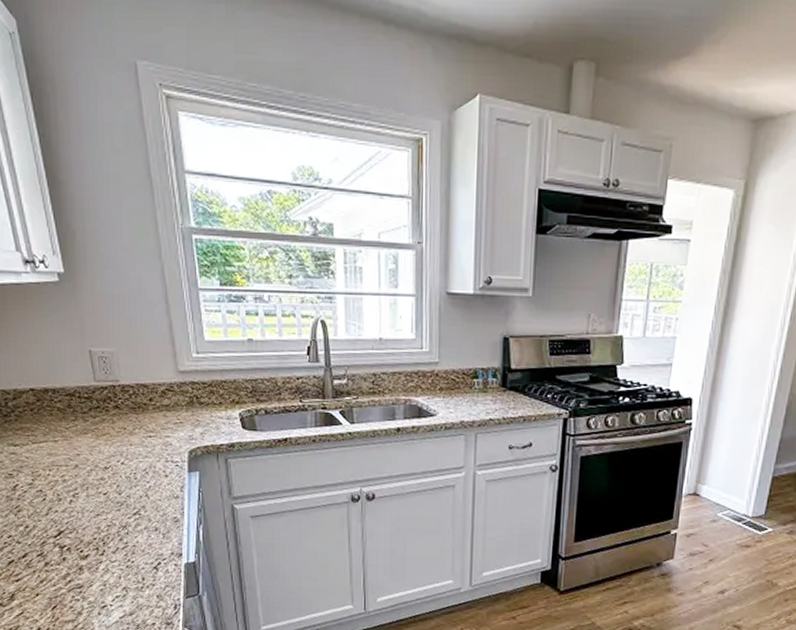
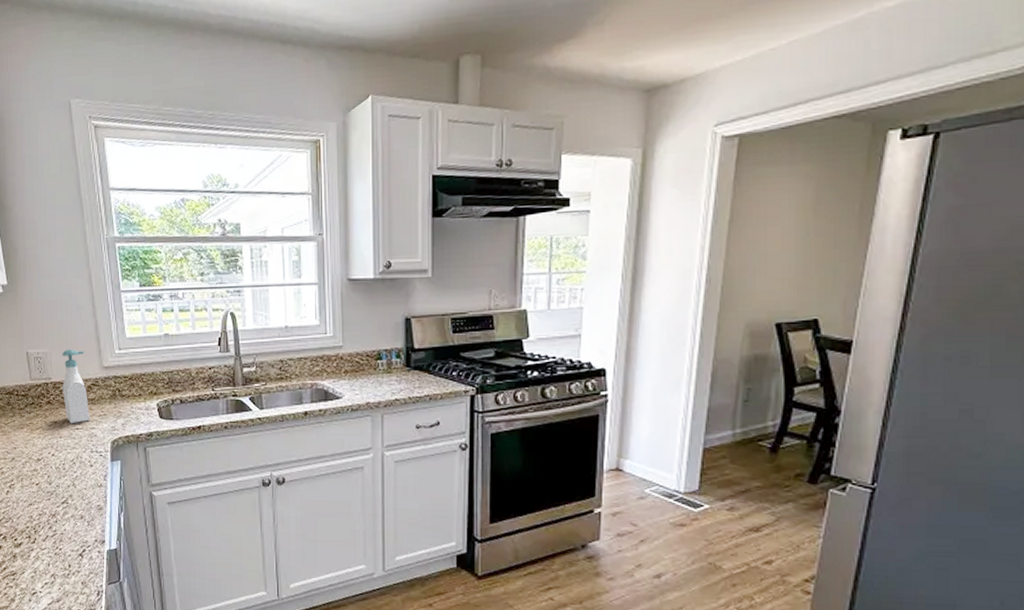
soap bottle: none [131,349,164,431] -> present [62,348,90,423]

